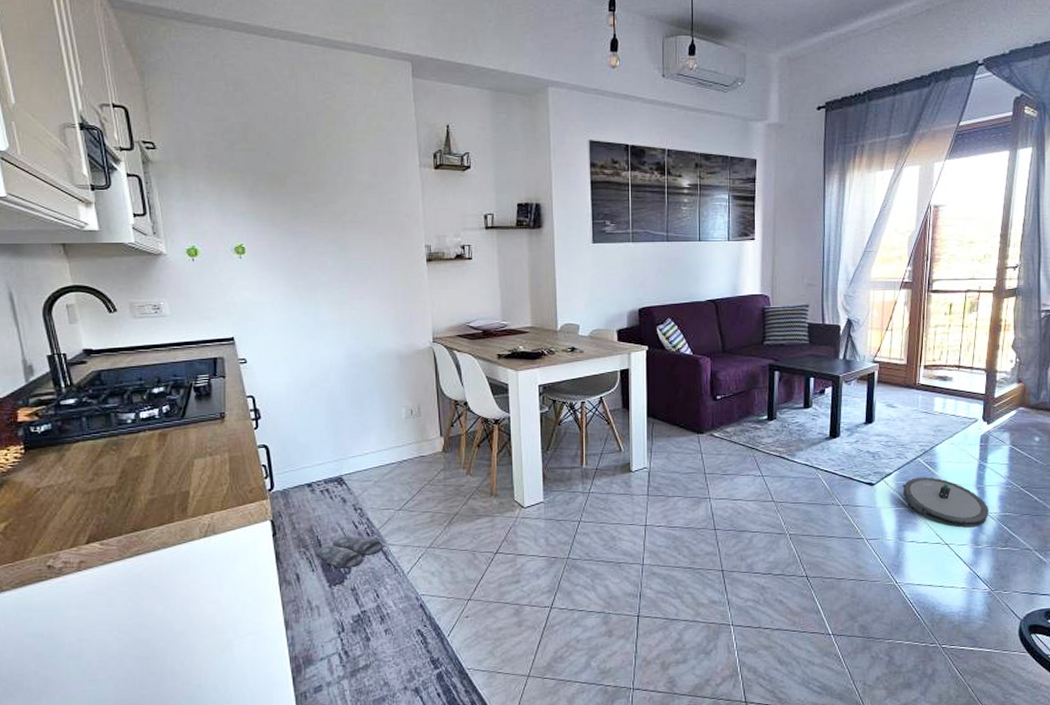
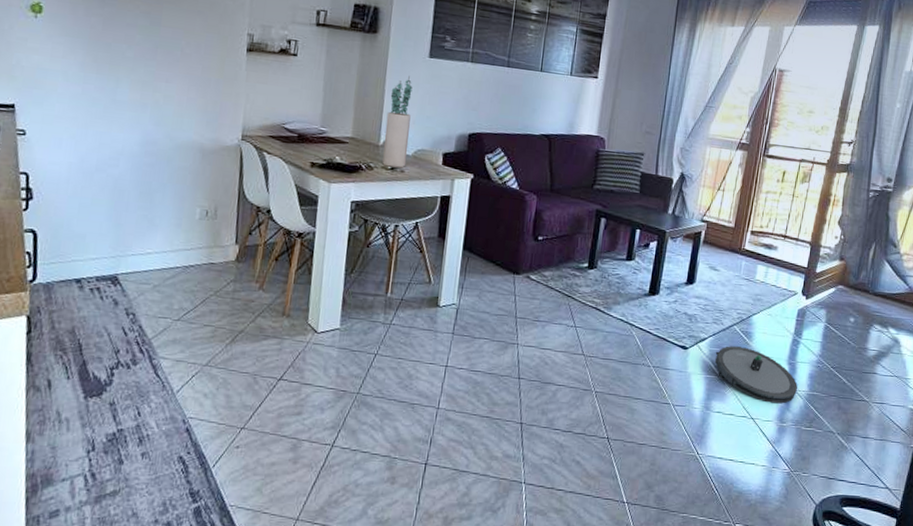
slippers: present [316,536,382,569] -> none [74,342,152,380]
vase: none [560,262,584,350] -> present [382,75,413,169]

